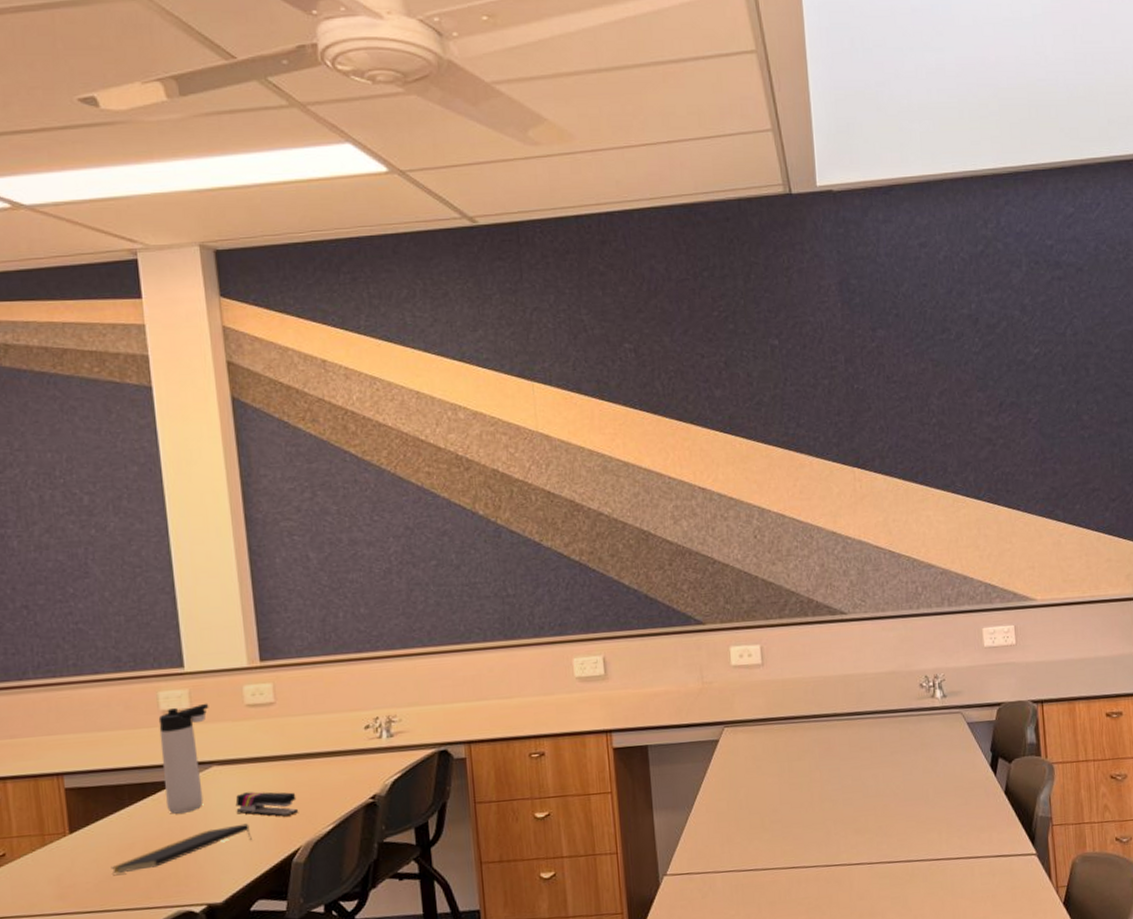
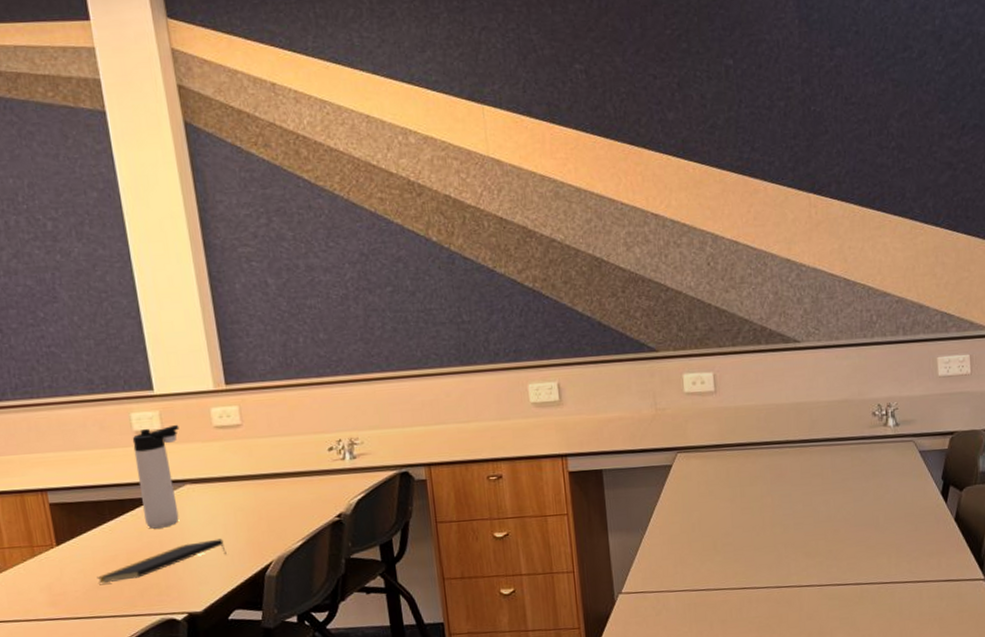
stapler: present [235,791,299,817] -> none [209,509,269,533]

